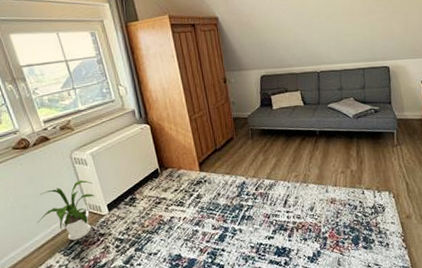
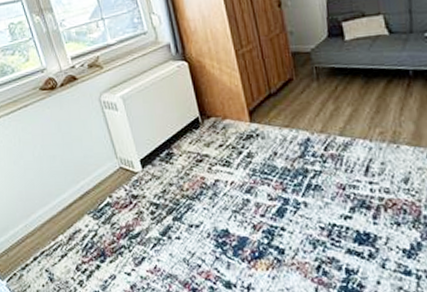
house plant: present [38,180,95,241] -> none [65,128,126,201]

